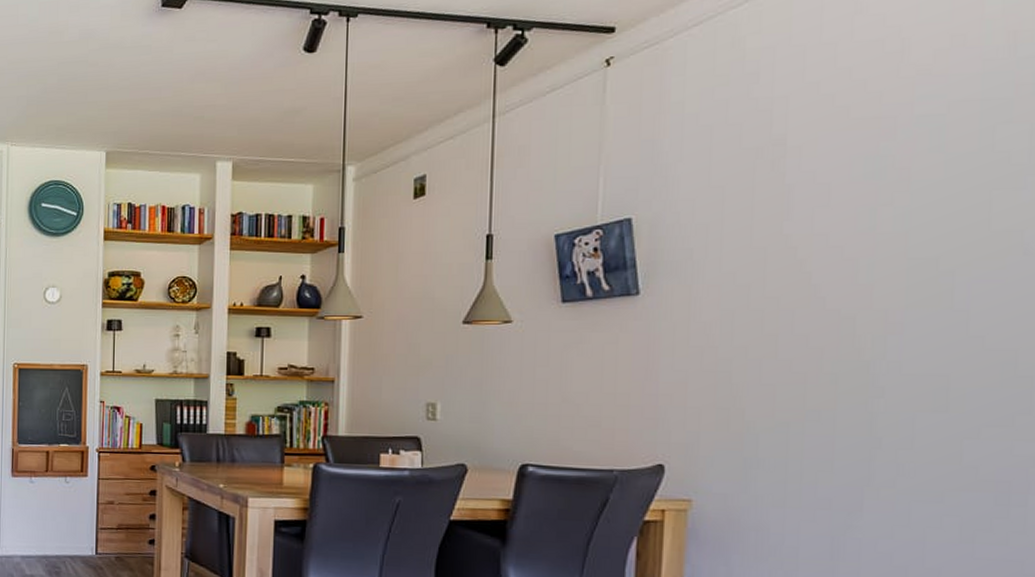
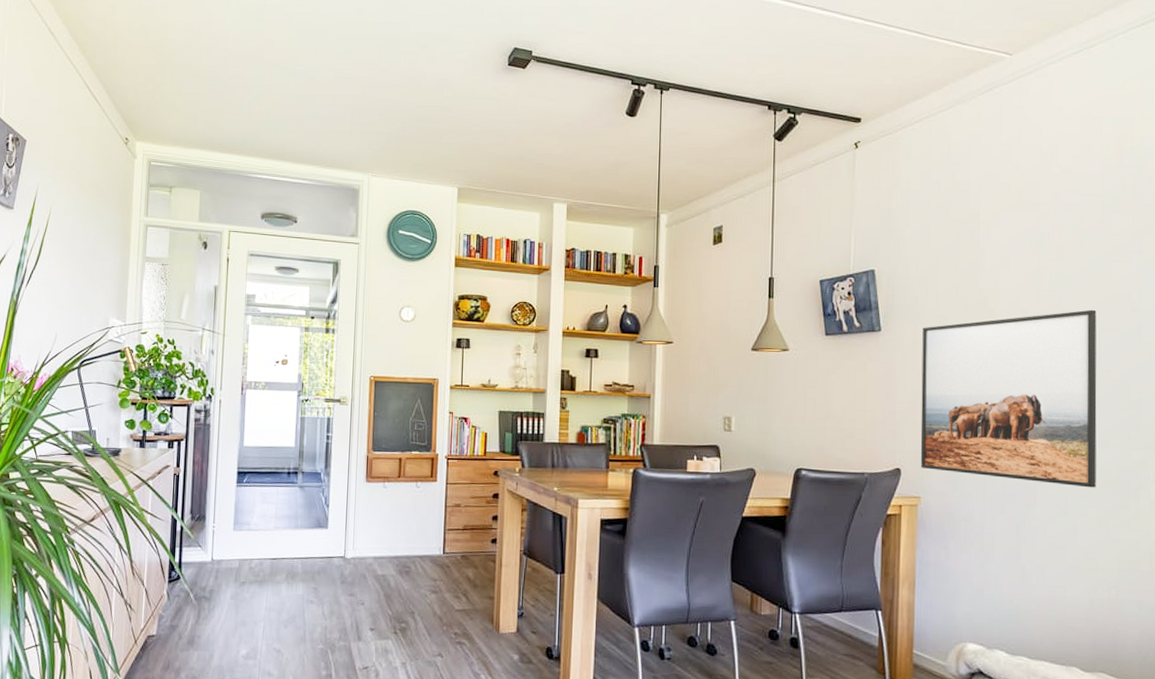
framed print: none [692,255,966,491] -> present [920,309,1097,488]

